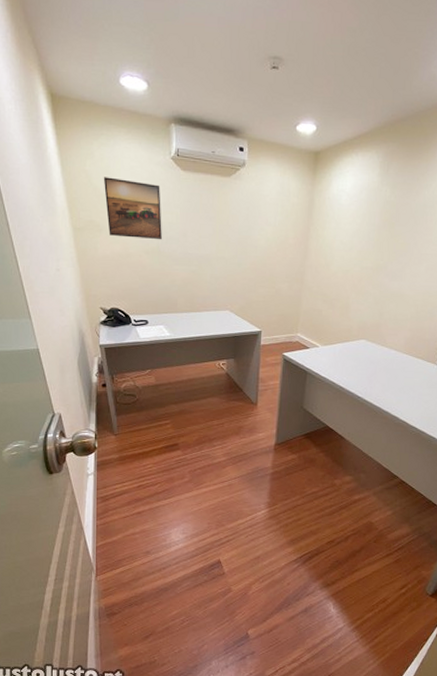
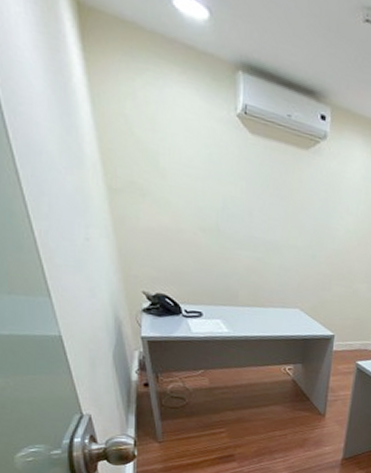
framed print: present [103,177,162,240] -> none [148,126,223,217]

